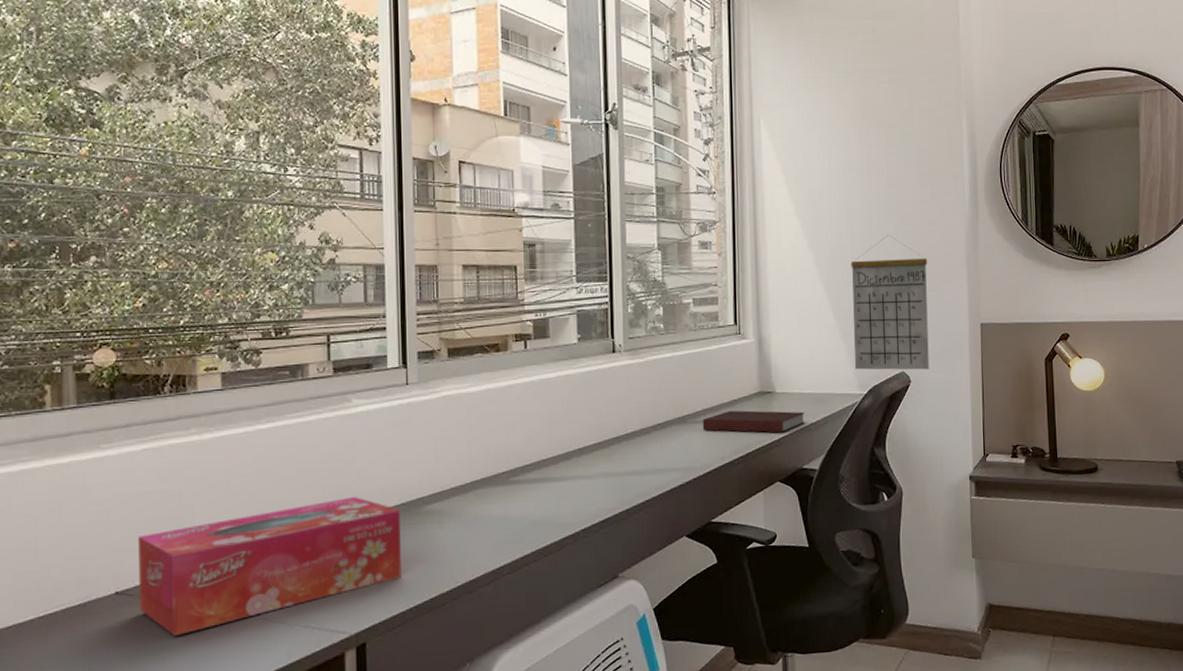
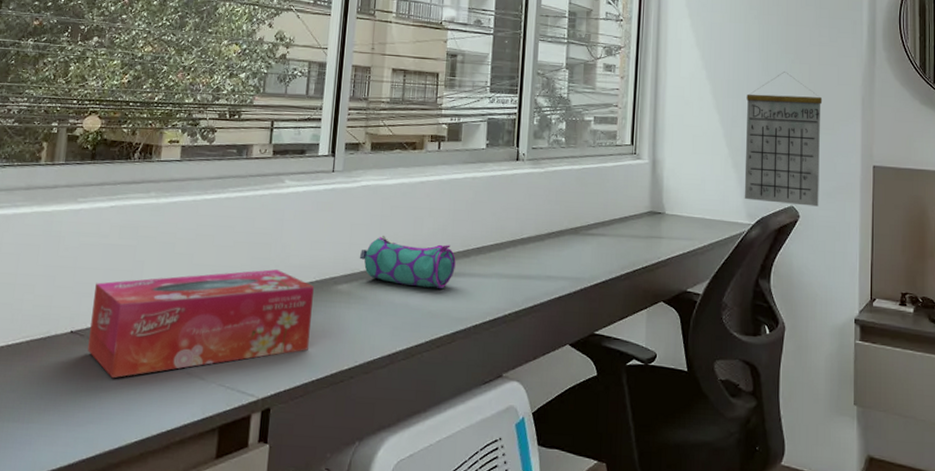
pencil case: none [448,446,557,497] -> present [359,235,456,290]
notebook: present [702,410,806,433] -> none [593,226,693,254]

